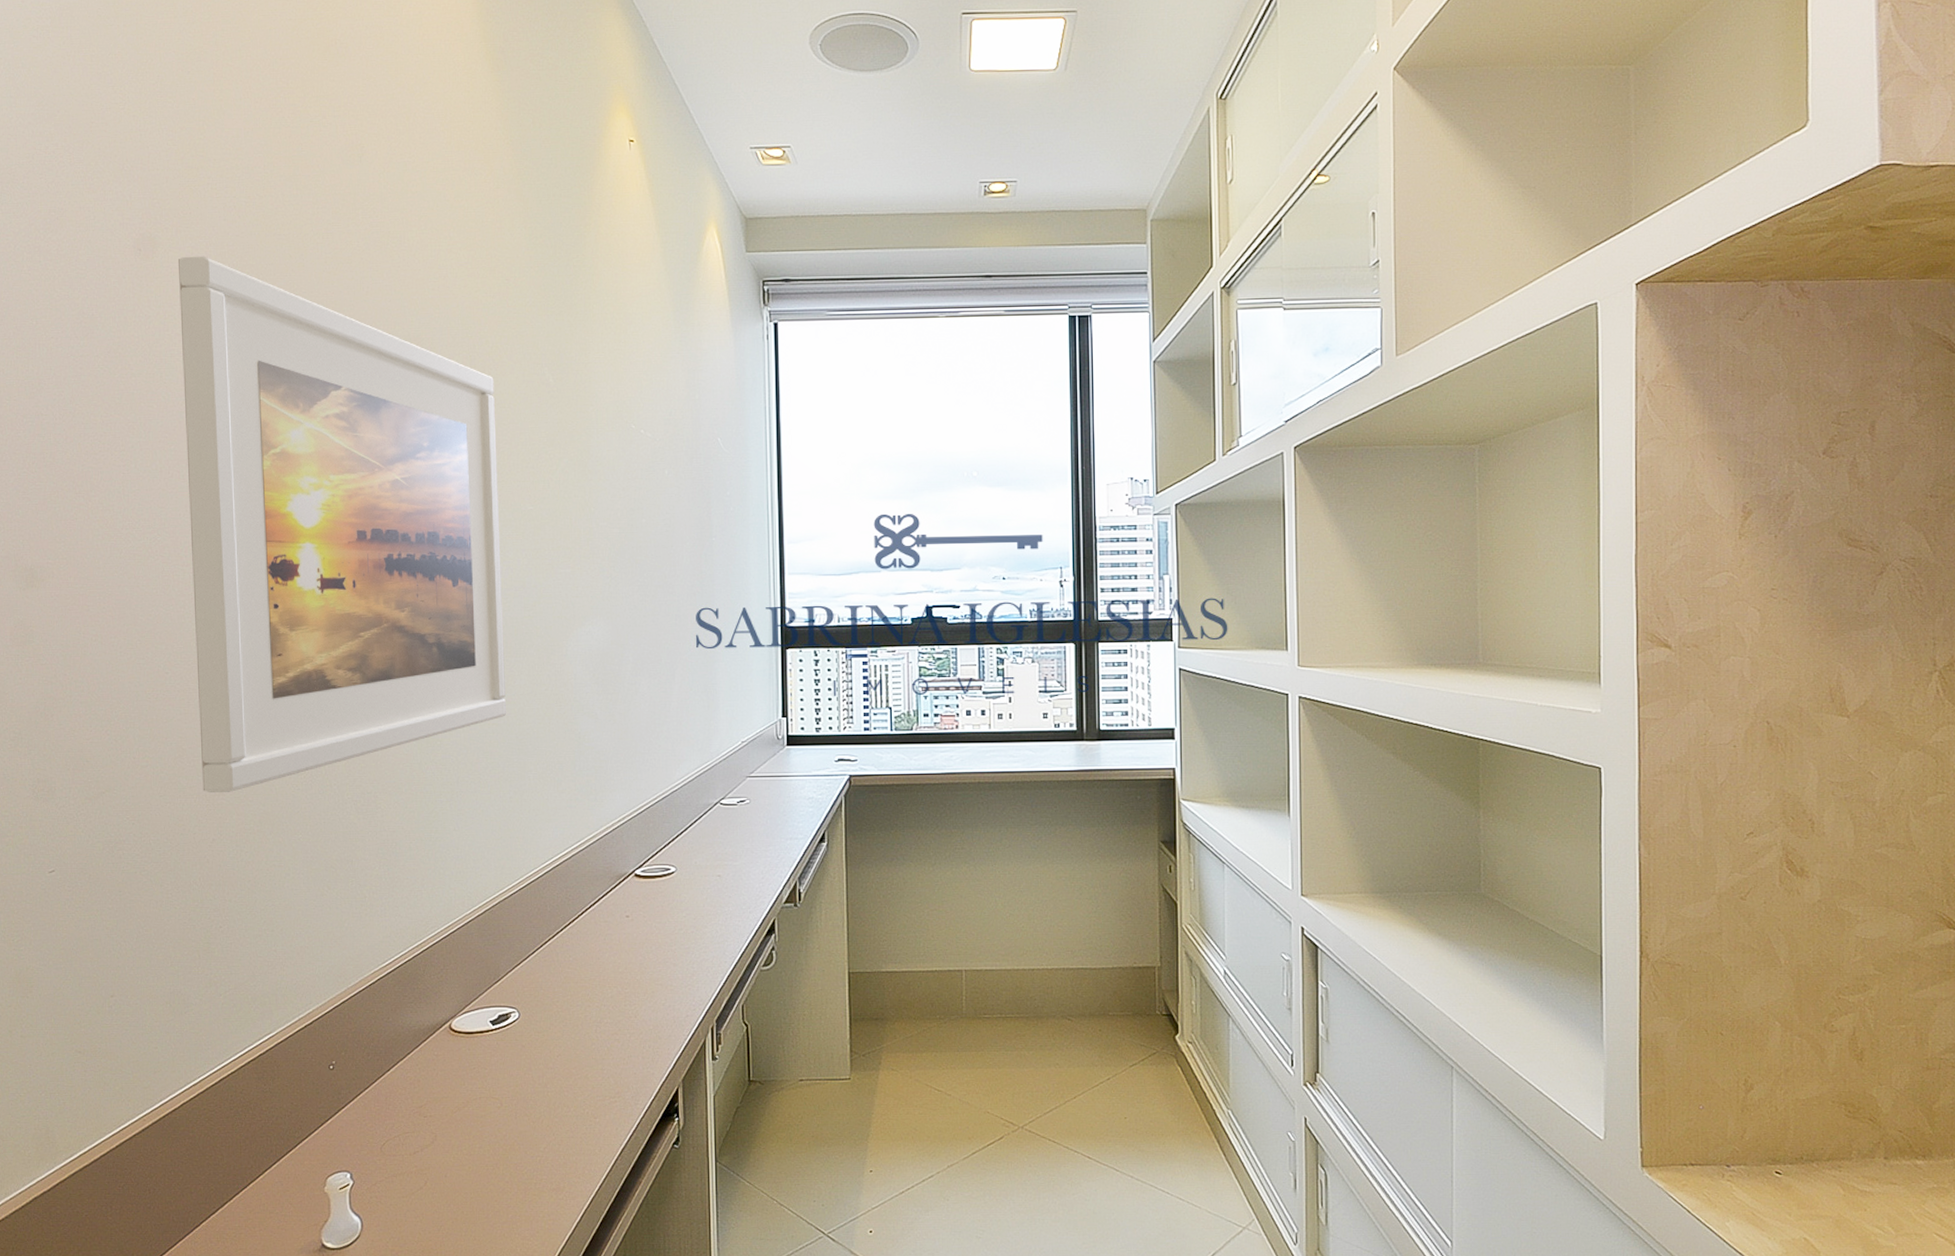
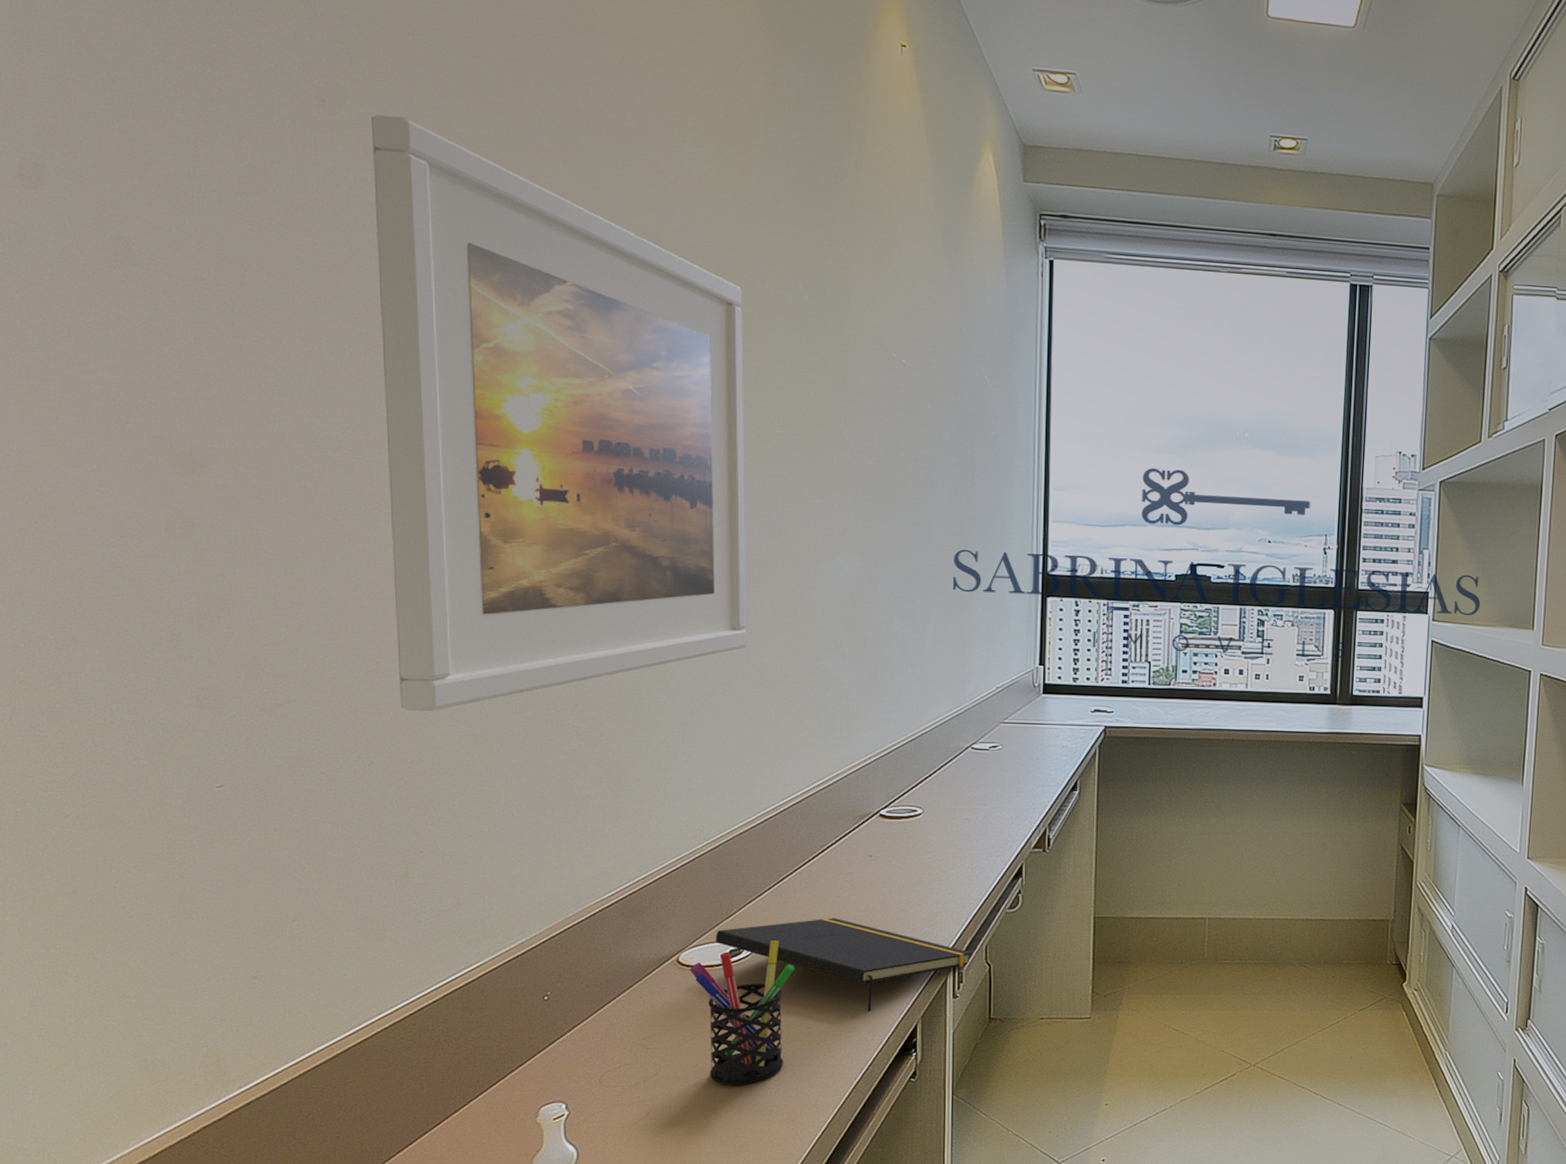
pen holder: none [461,1005,559,1153] -> present [689,940,795,1085]
notepad: none [485,980,730,1077] -> present [716,918,973,1013]

